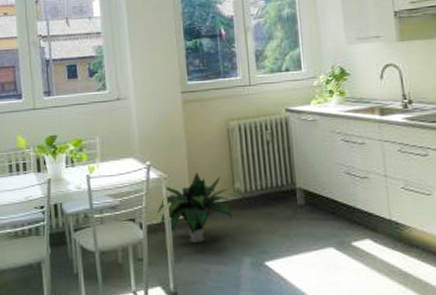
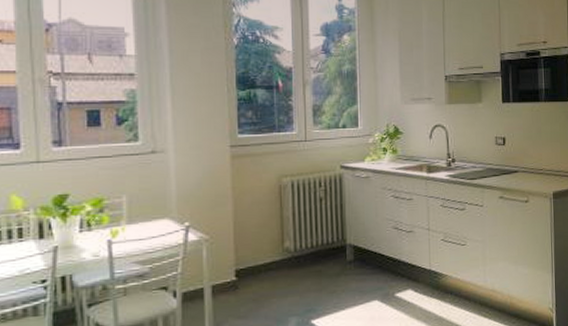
potted plant: present [157,172,233,243] -> none [195,232,280,308]

